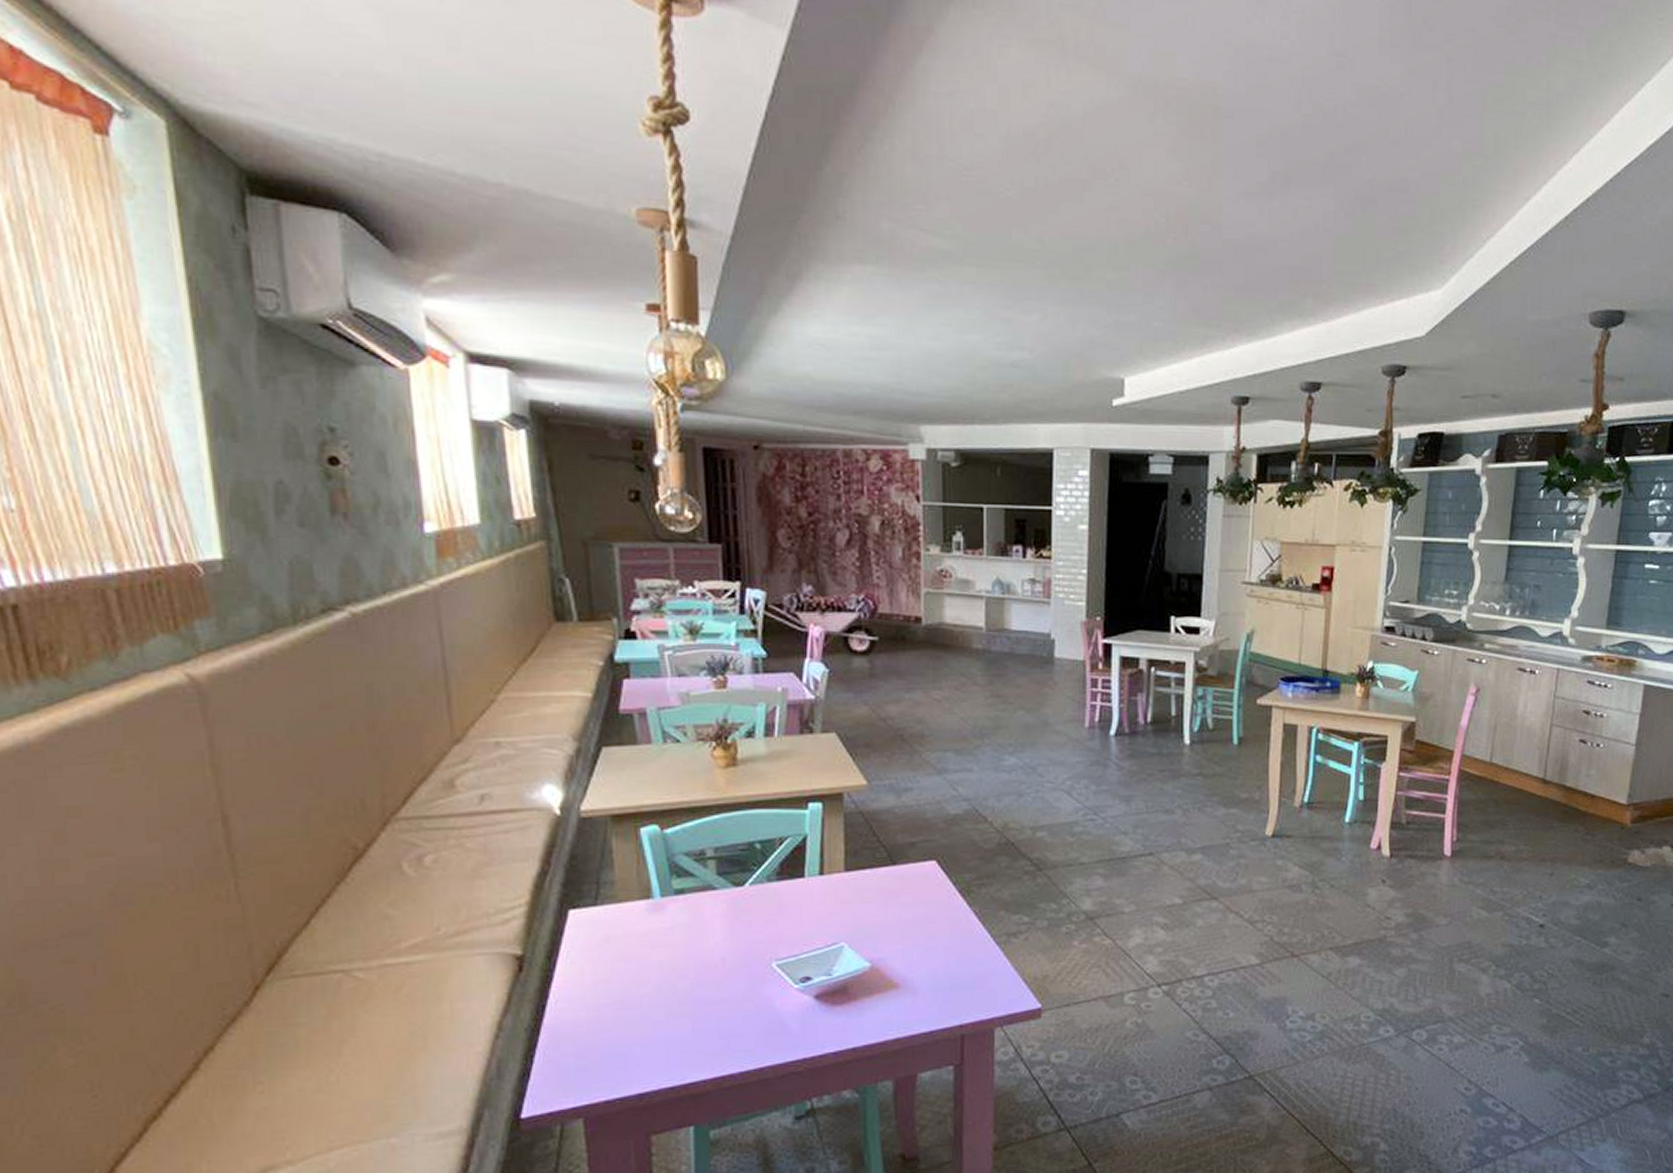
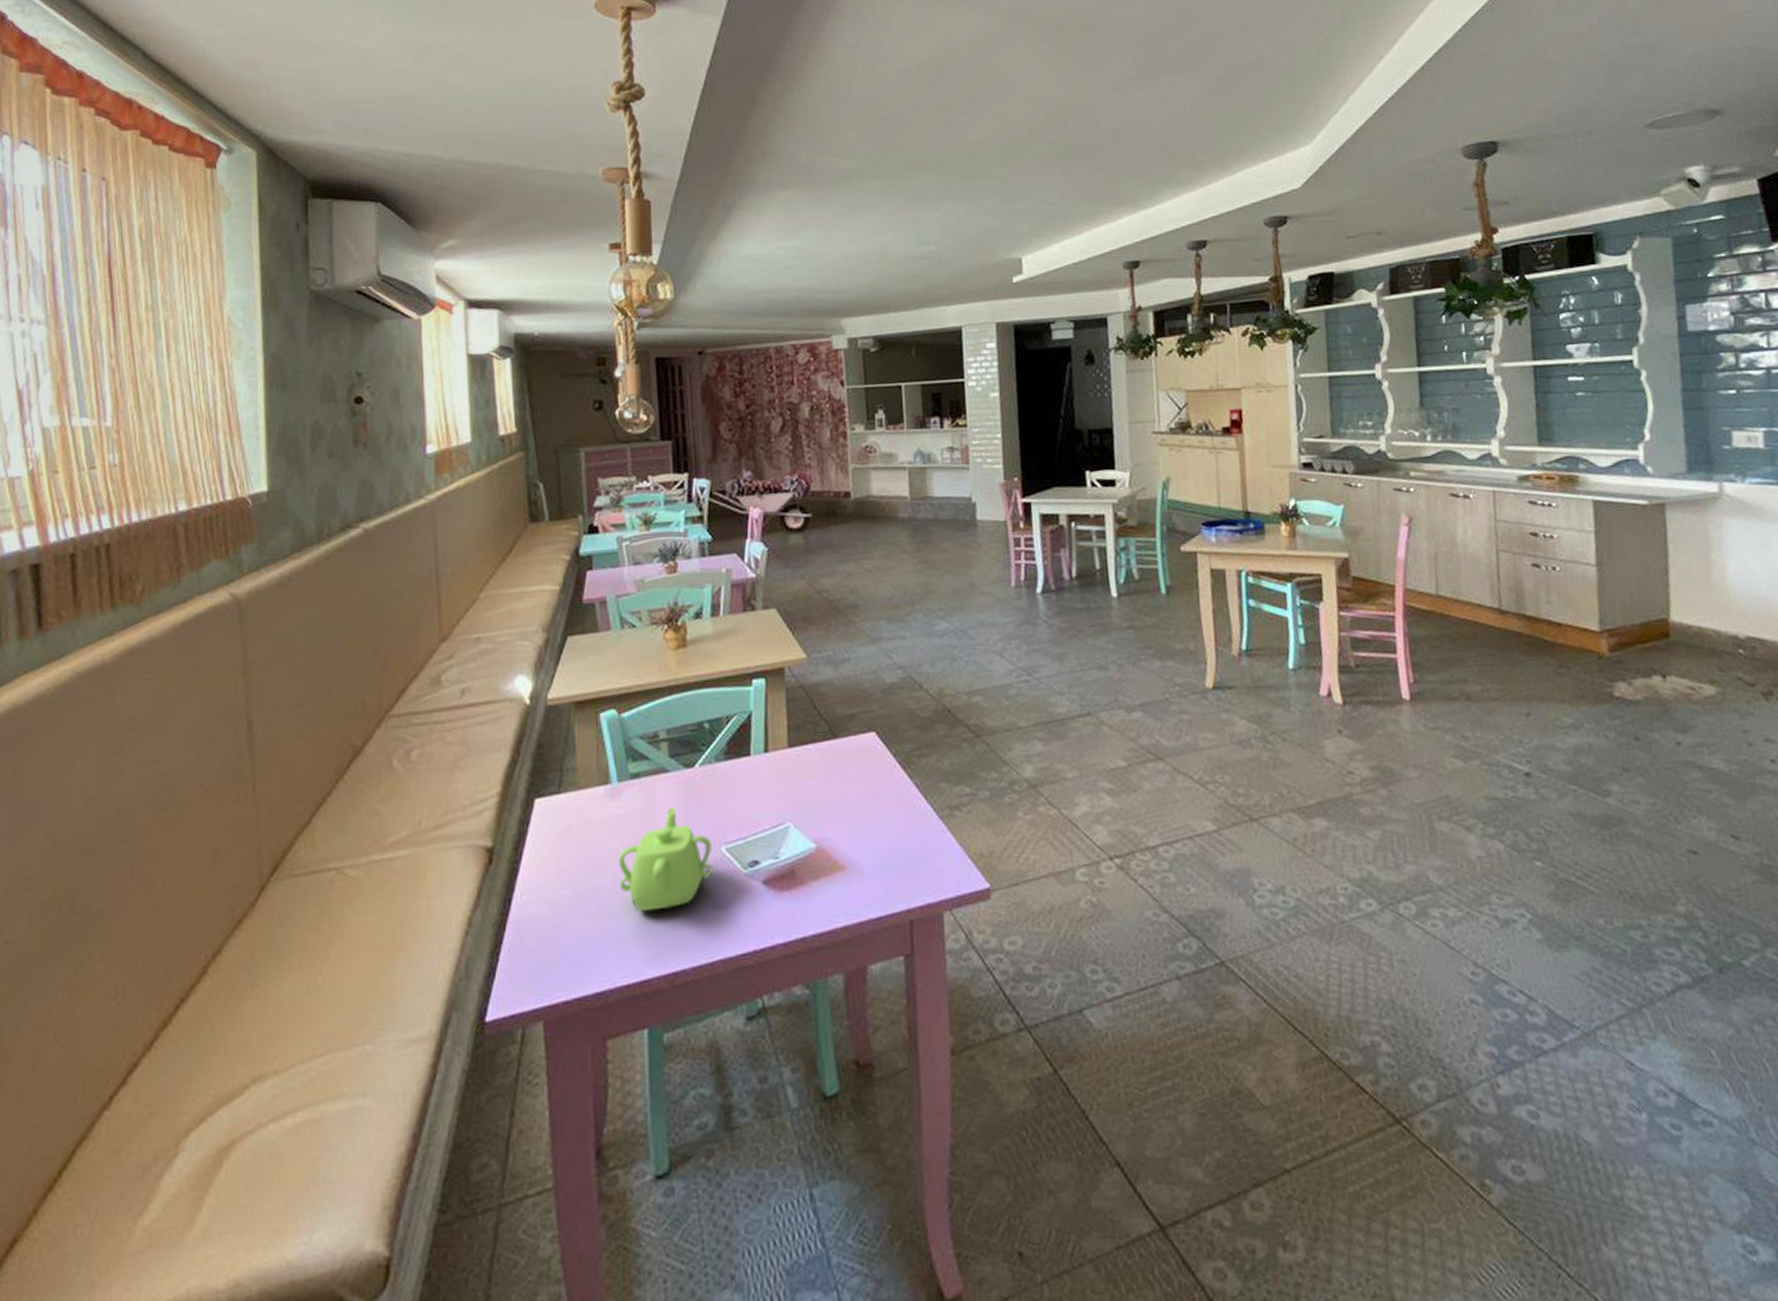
teapot: none [662,923,764,1021] -> present [618,807,714,912]

